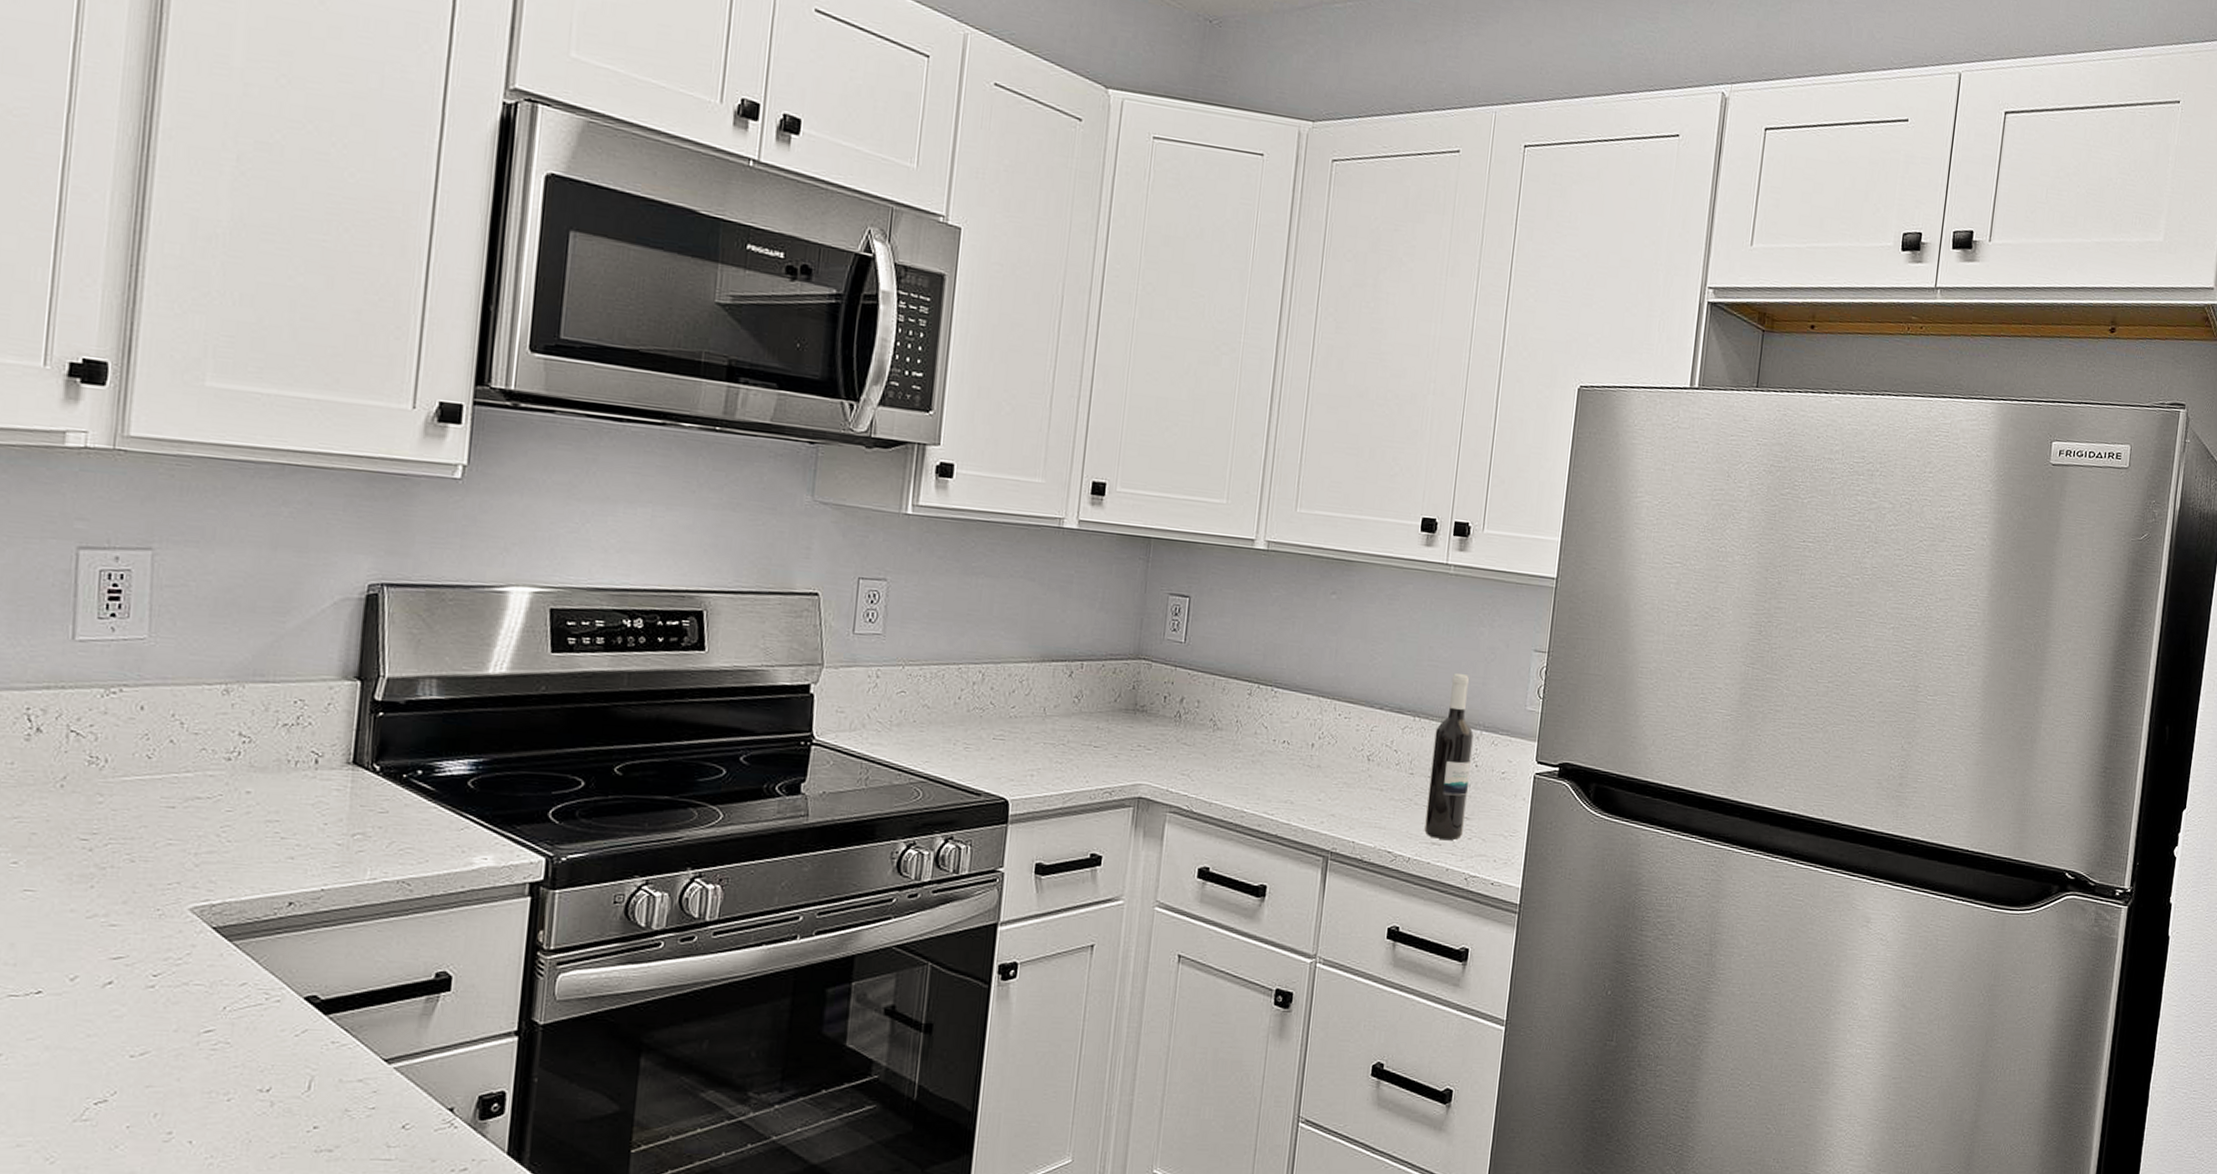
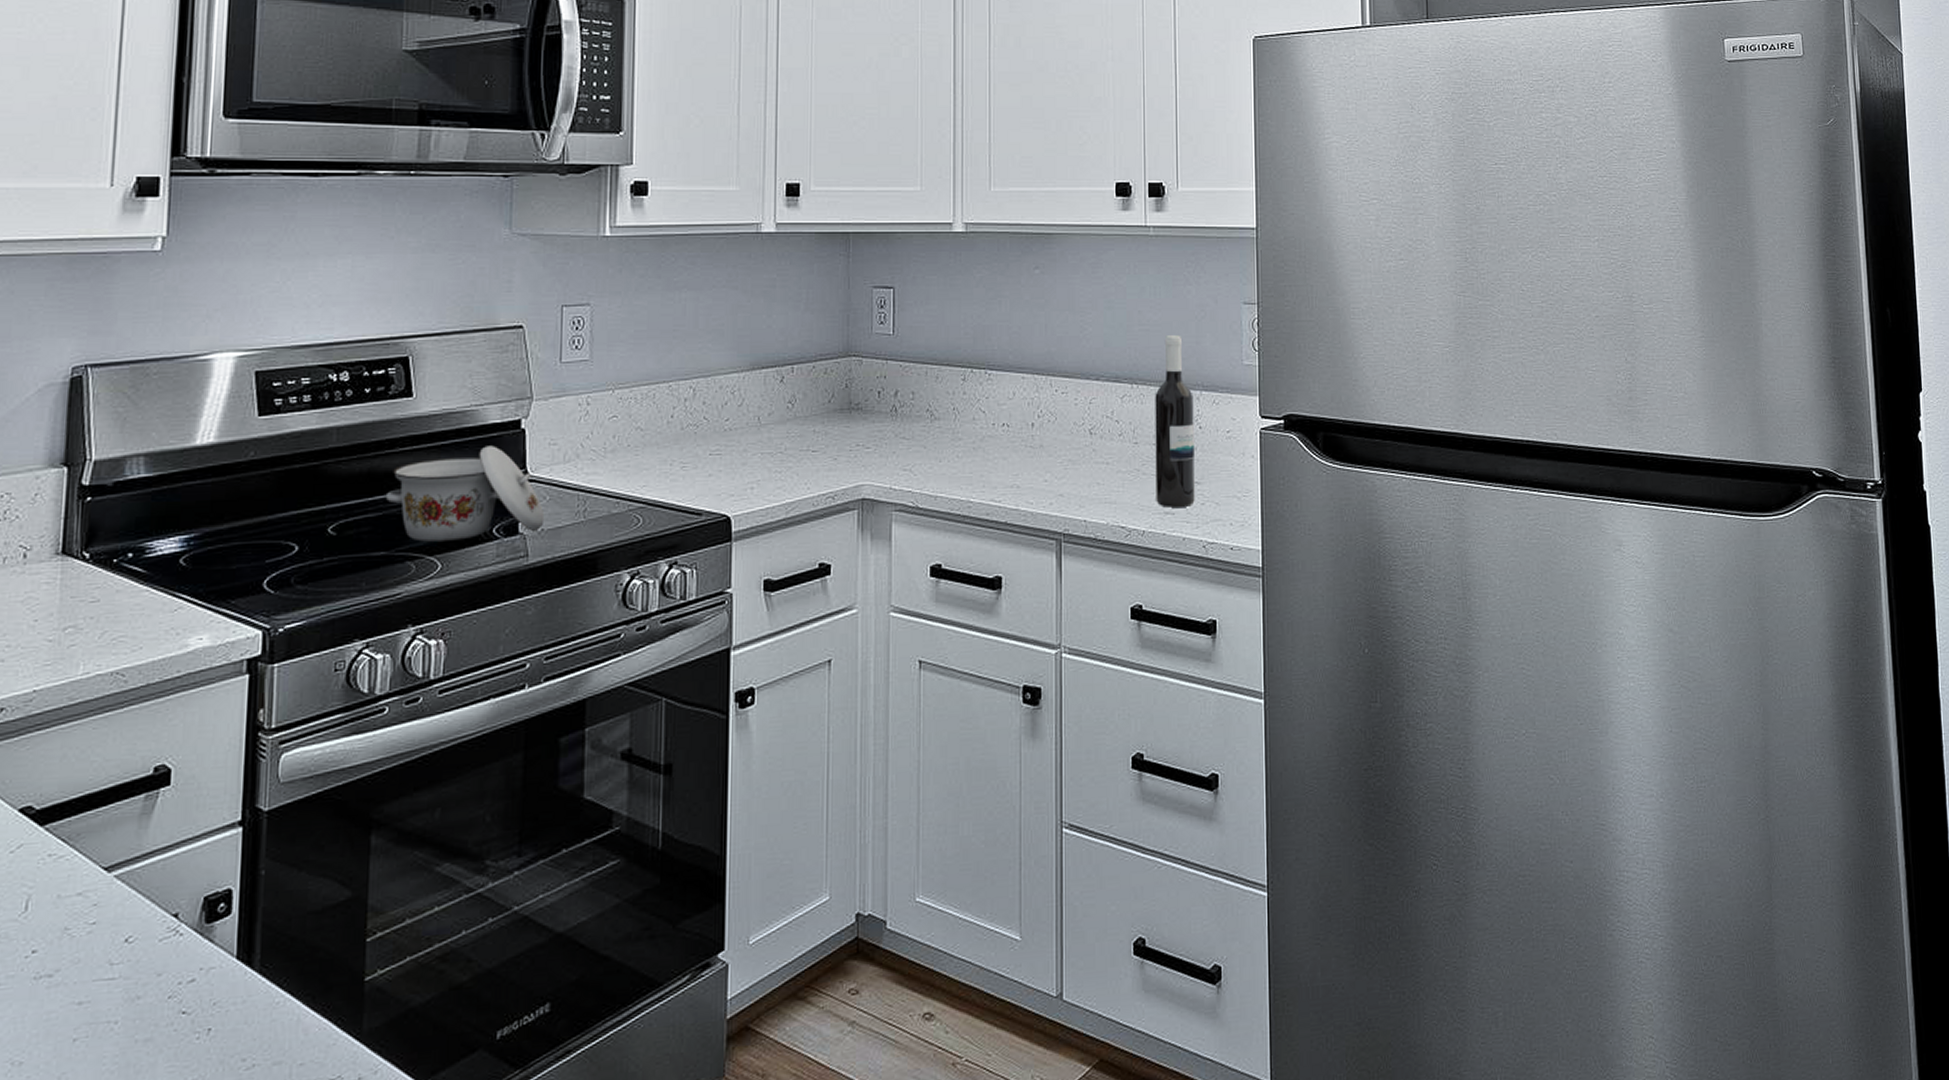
cooking pot: none [672,706,827,794] -> present [385,445,545,543]

